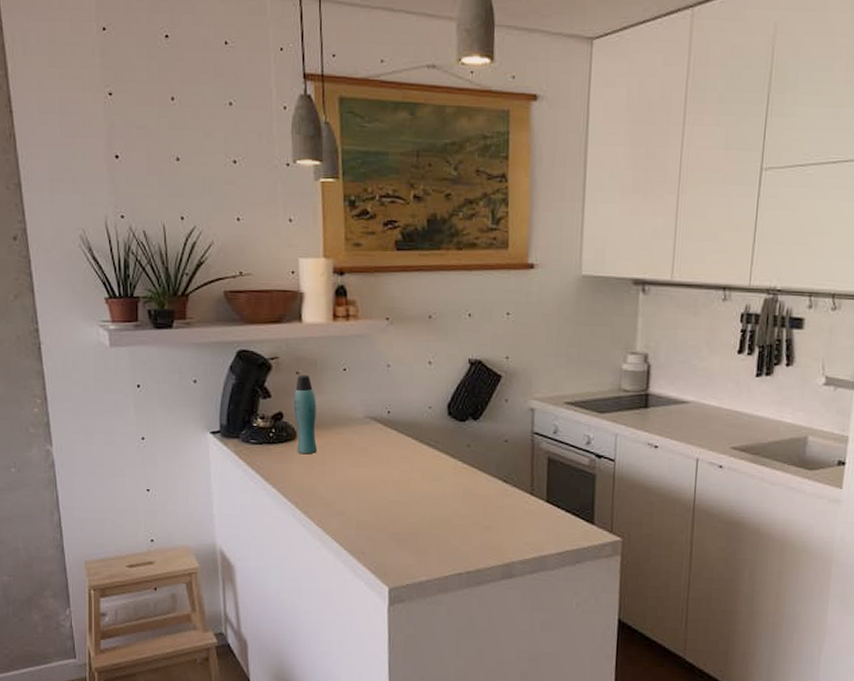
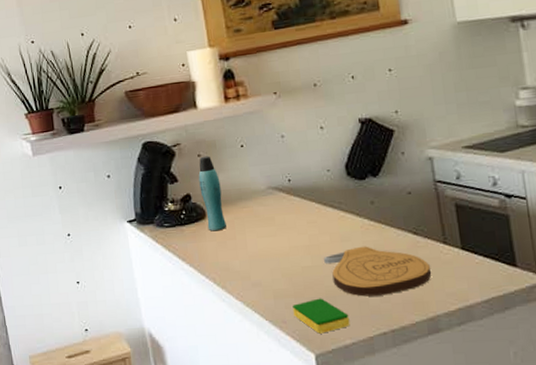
dish sponge: none [373,533,428,568] -> present [292,298,350,334]
cutting board: none [412,487,513,538] -> present [324,246,431,297]

